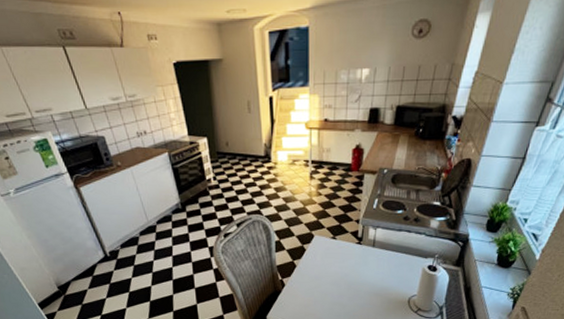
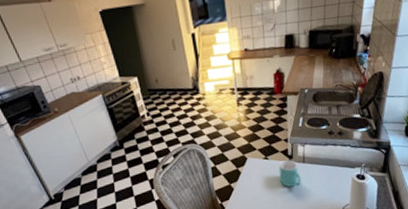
mug: none [346,241,369,270] -> present [278,159,301,187]

